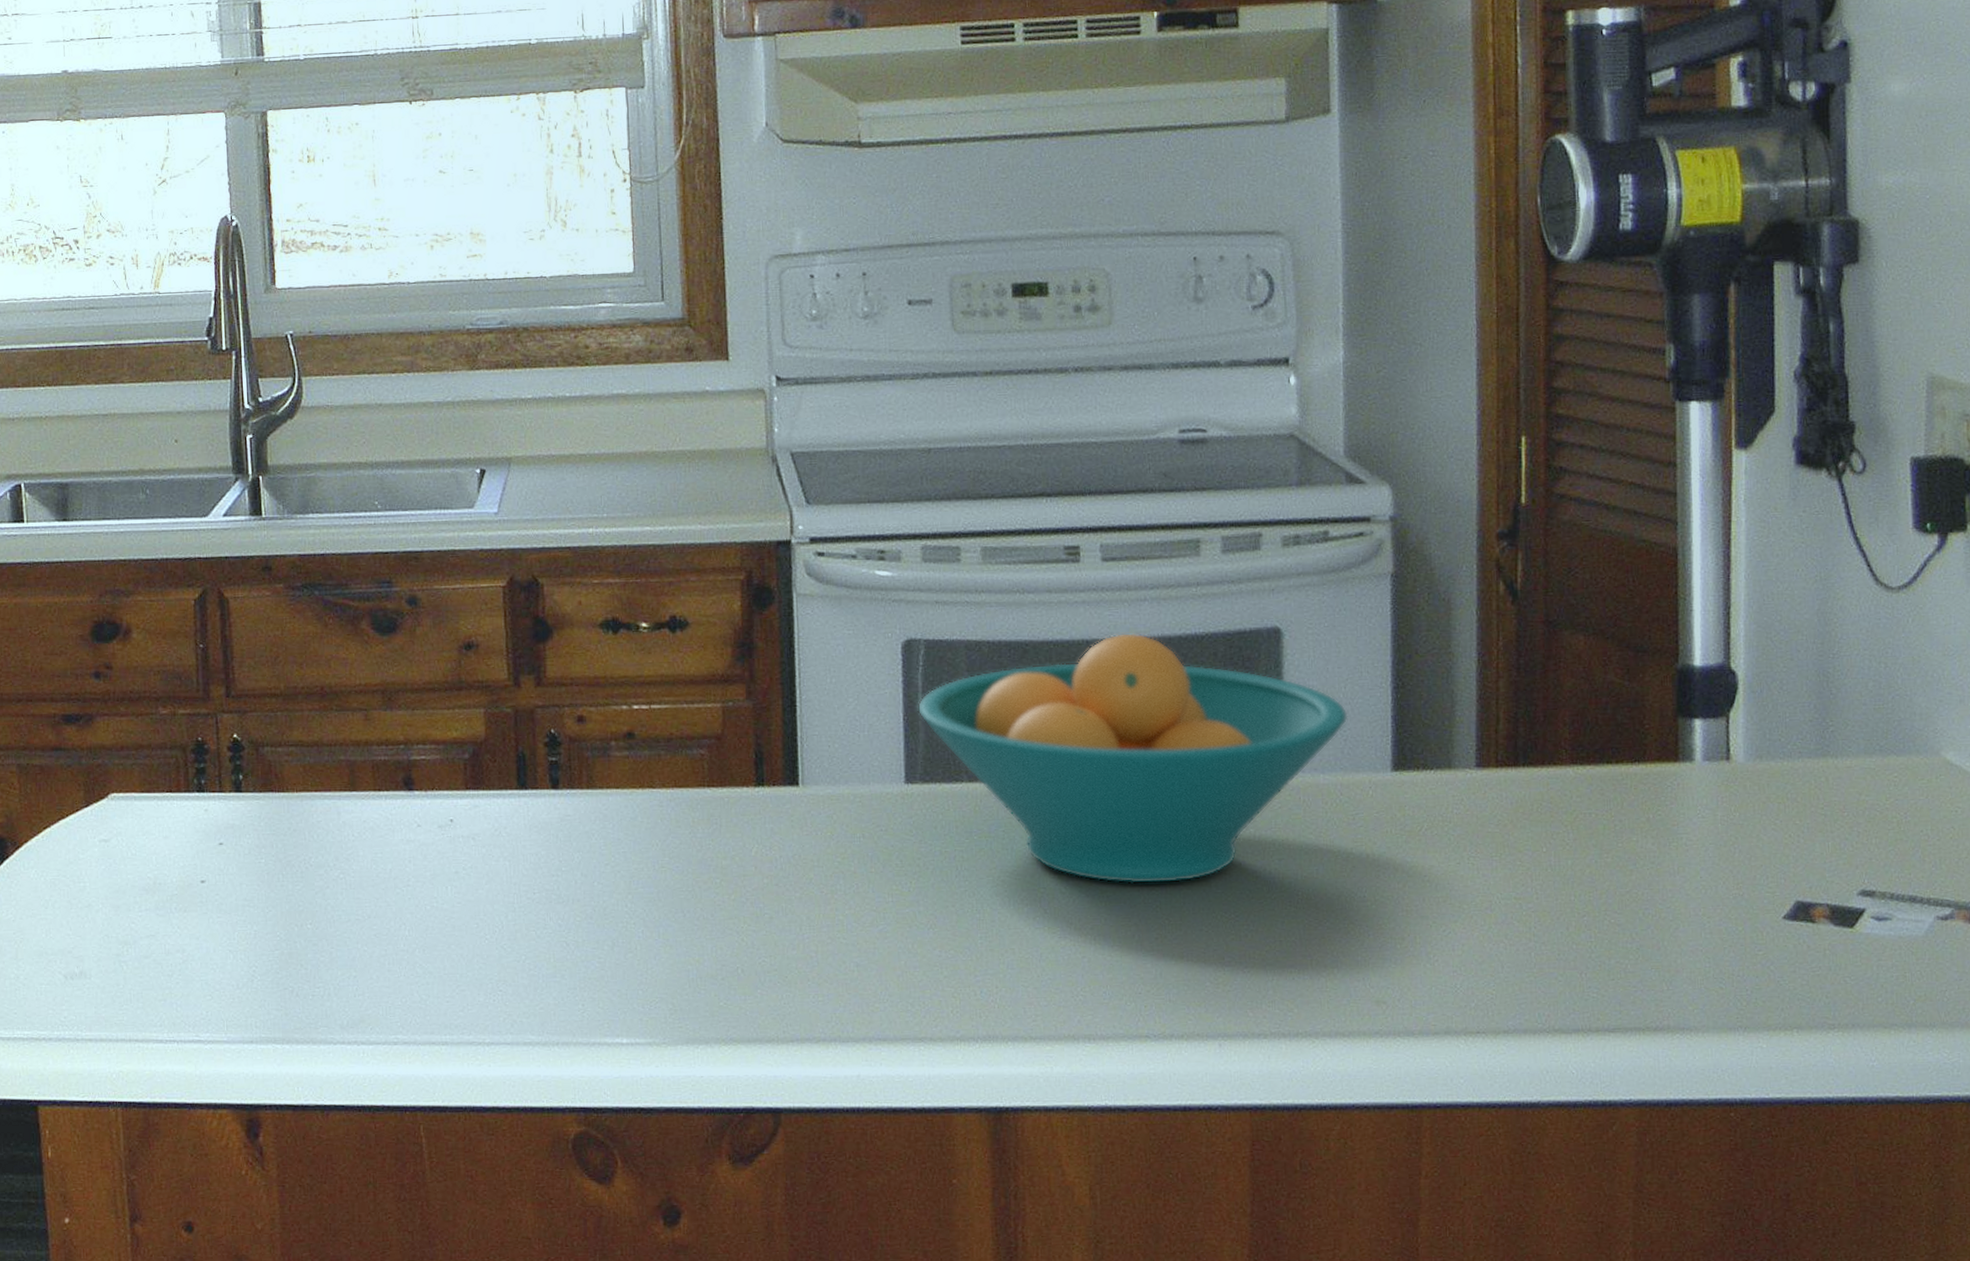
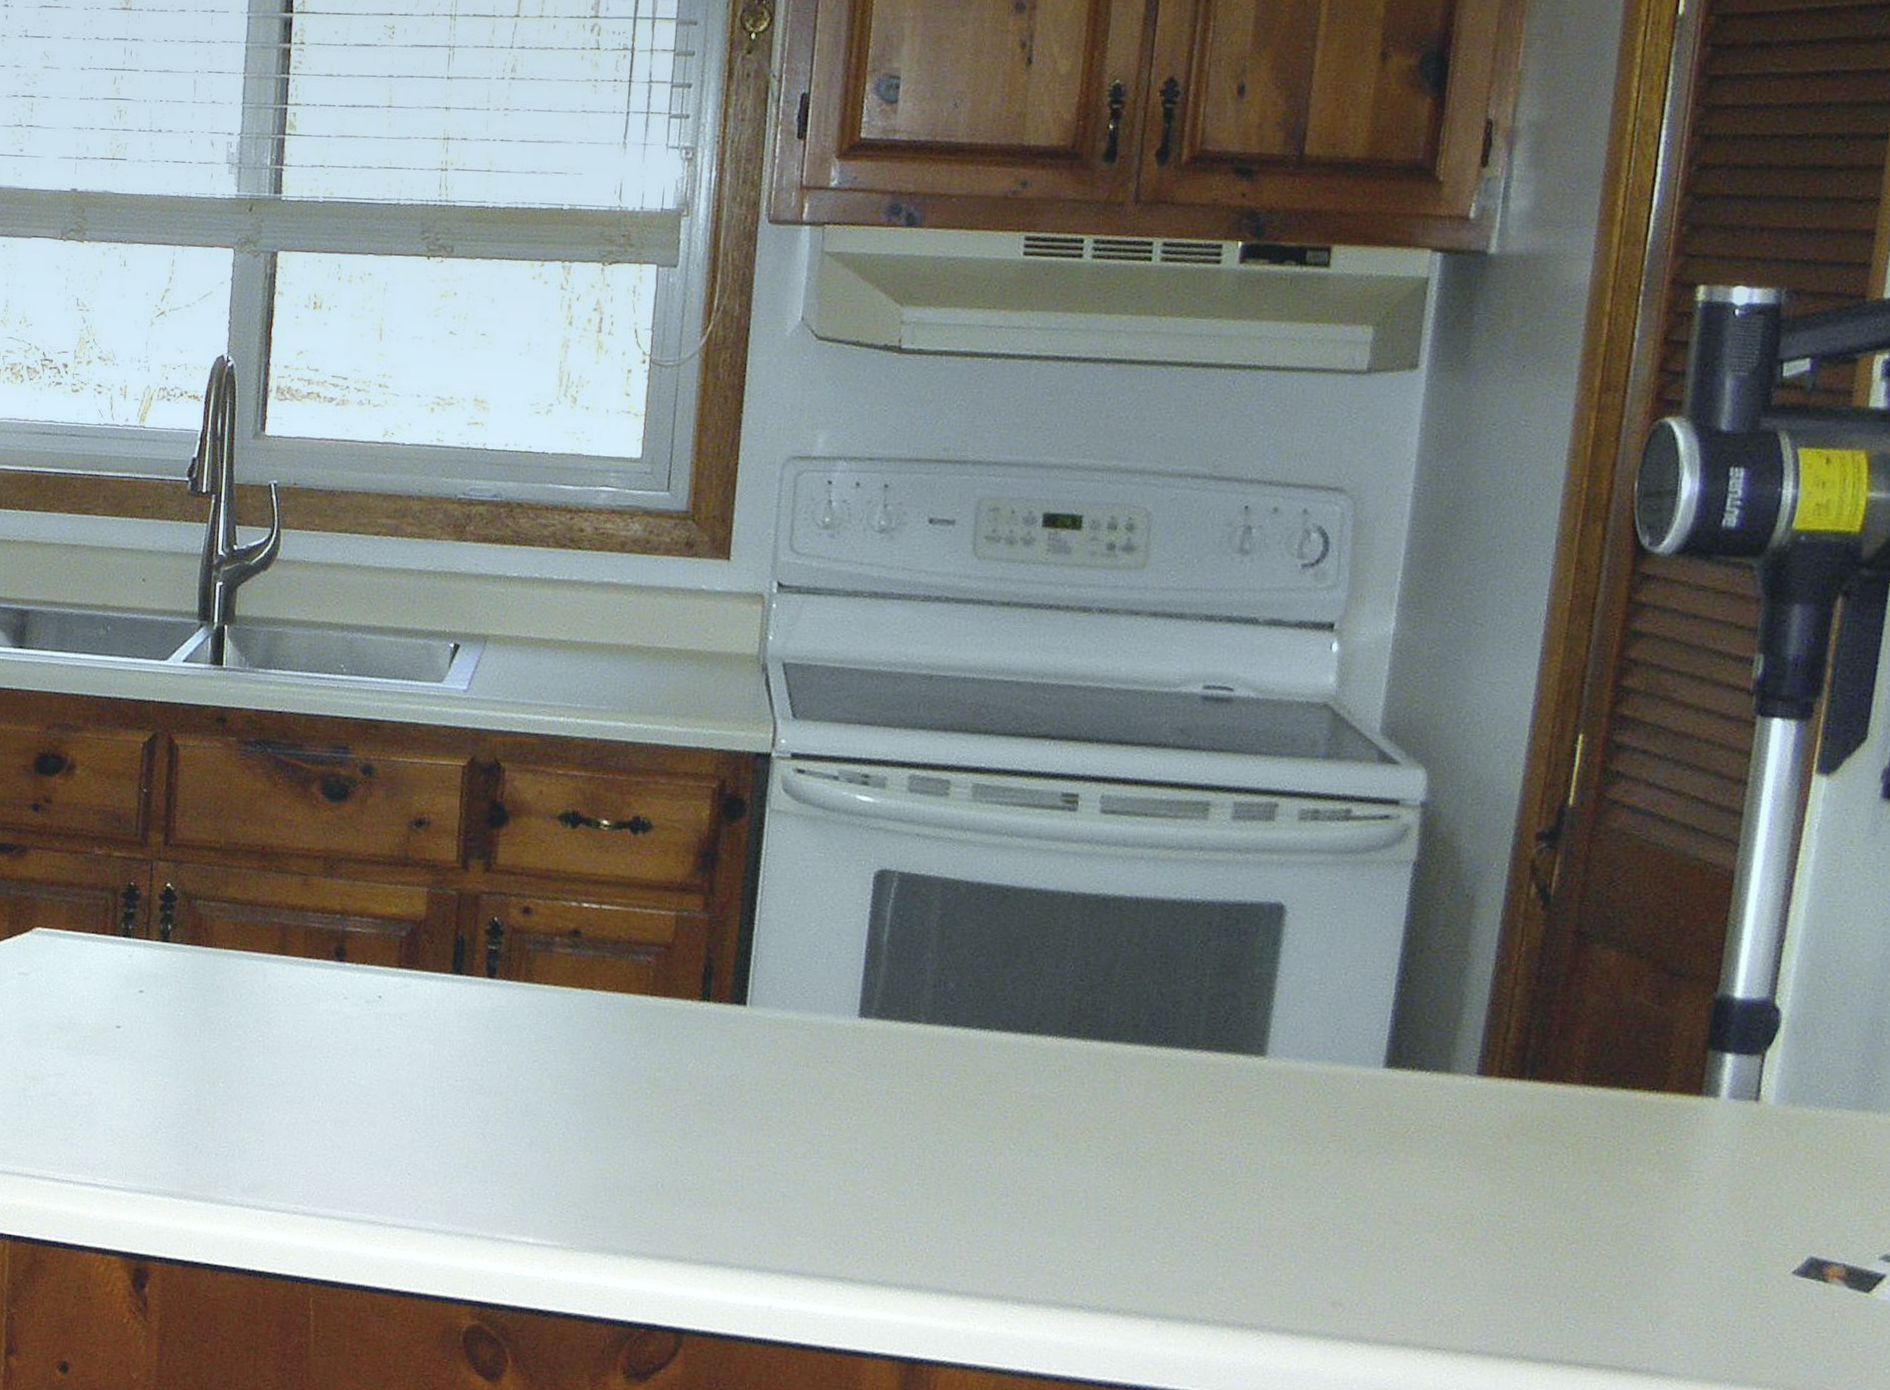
fruit bowl: present [917,632,1348,884] -> none [882,889,1345,1154]

